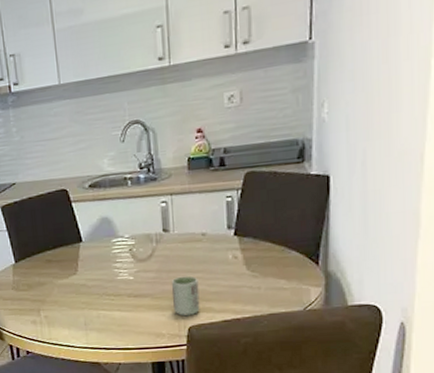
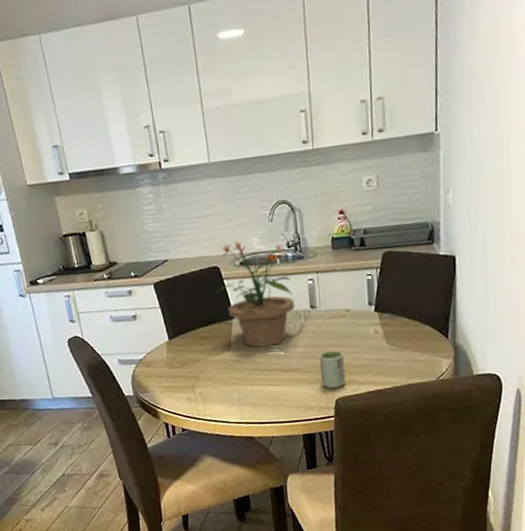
potted plant: none [64,163,147,272] -> present [216,241,296,348]

